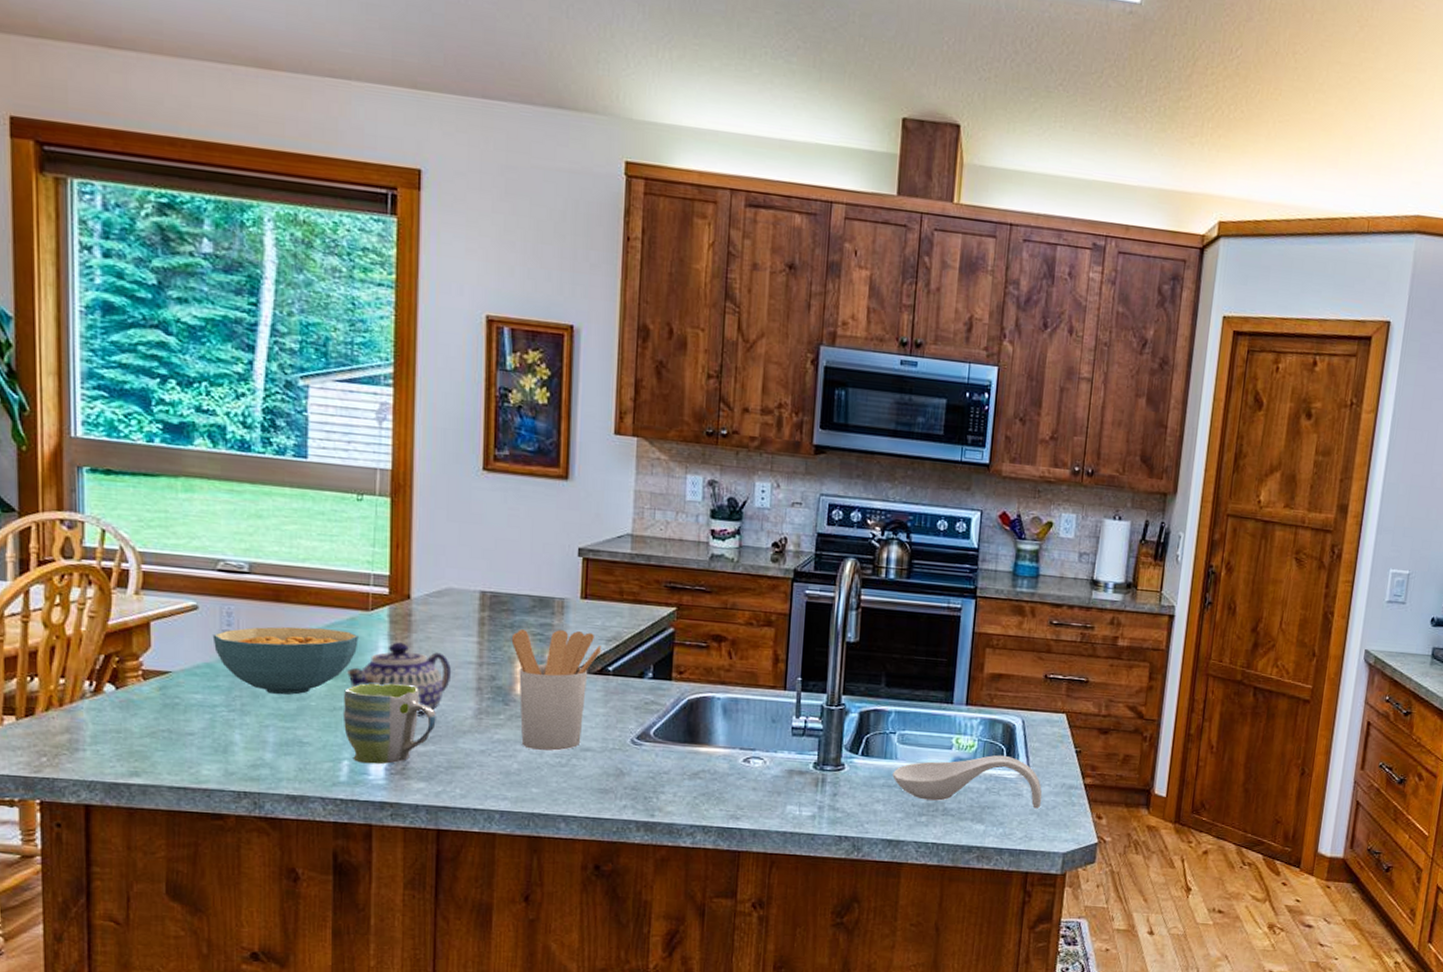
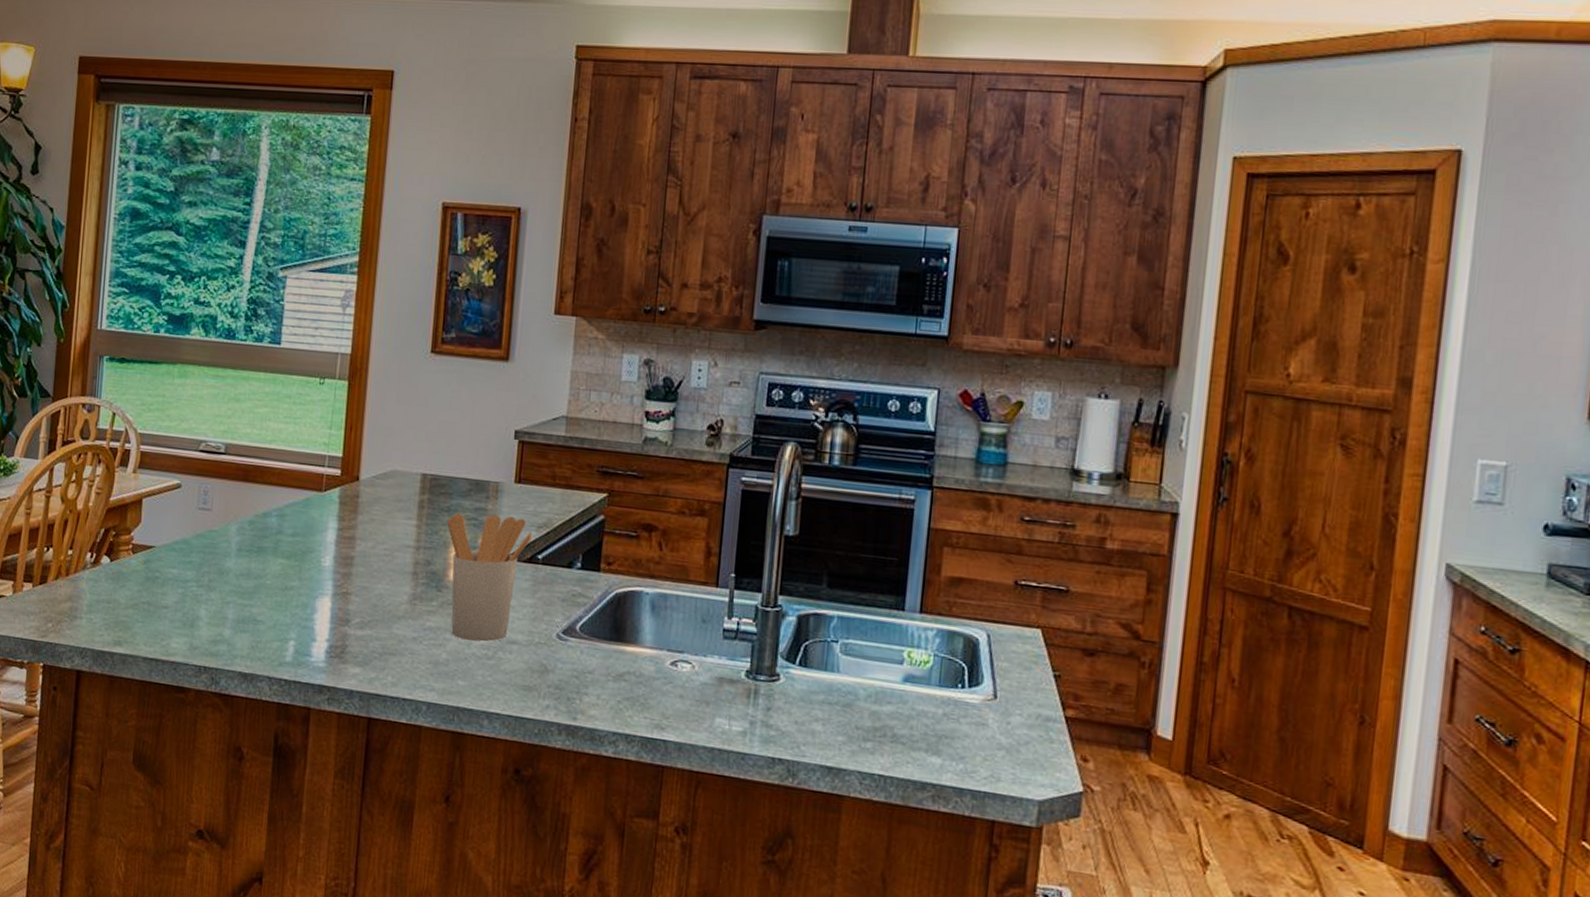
cereal bowl: present [212,626,359,696] -> none [190,505,312,573]
mug: present [344,683,436,765] -> none [293,564,375,647]
teapot: present [346,642,452,717] -> none [298,523,391,600]
spoon rest: present [892,755,1043,809] -> none [834,674,1013,743]

